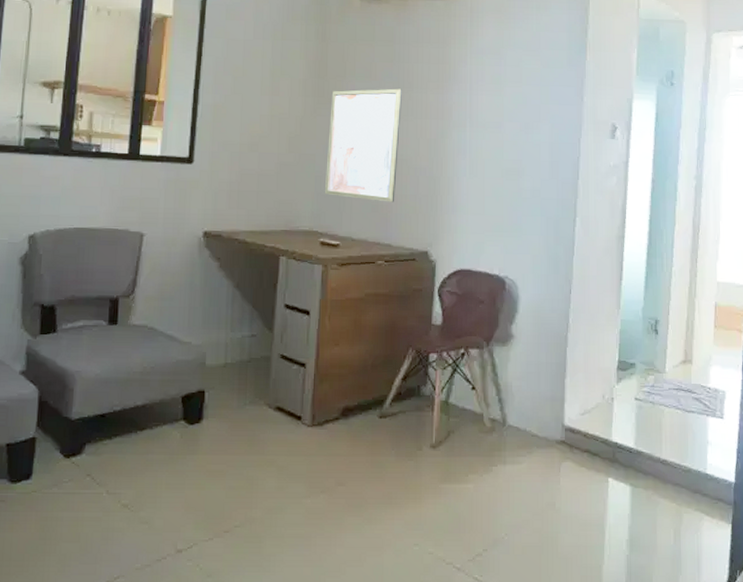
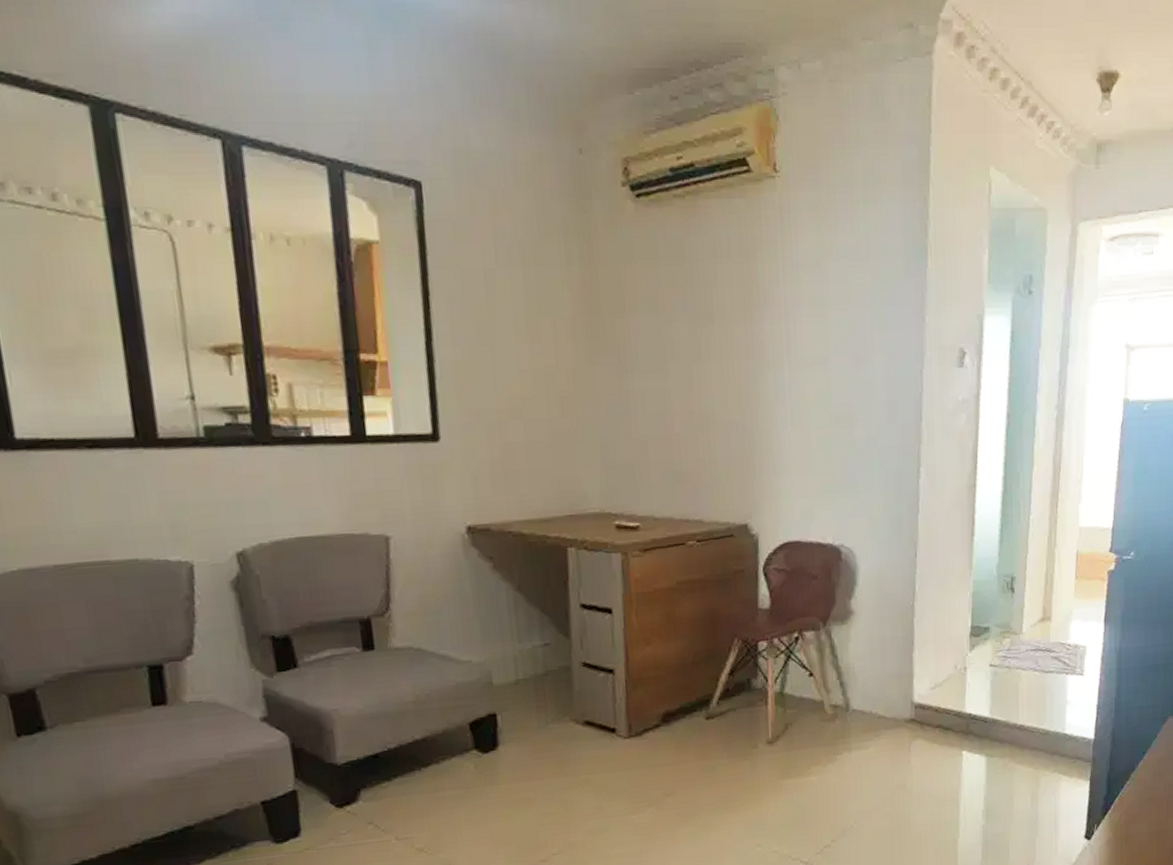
wall art: present [324,88,402,202] -> none [609,322,703,469]

